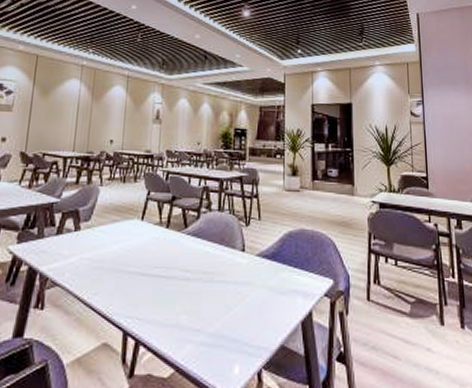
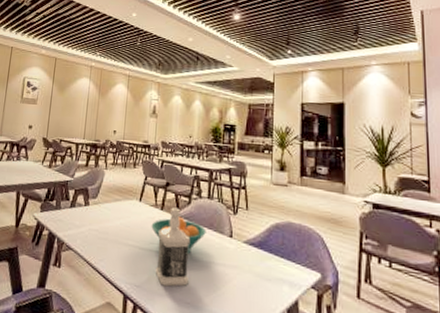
fruit bowl: none [155,234,217,275] -> present [151,216,206,254]
bottle: none [160,224,199,315] -> present [155,207,190,287]

